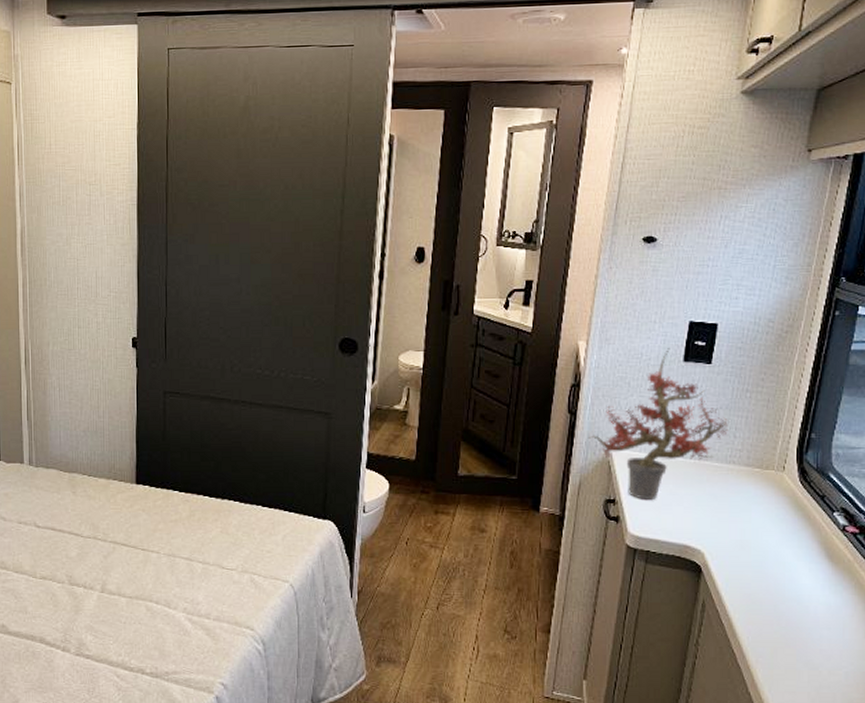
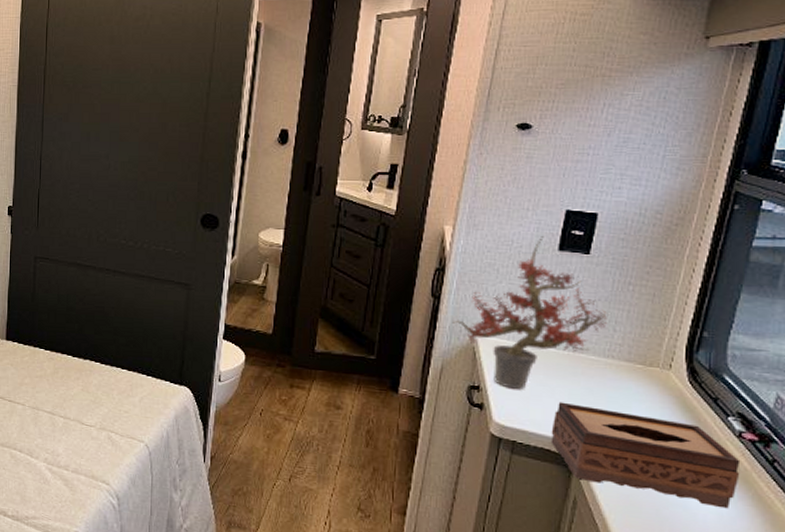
tissue box: none [681,509,845,599] -> present [550,402,741,509]

